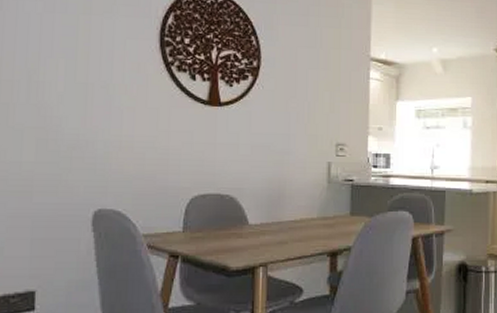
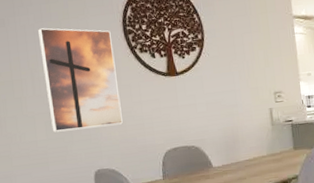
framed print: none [45,20,143,156] -> present [38,28,123,133]

